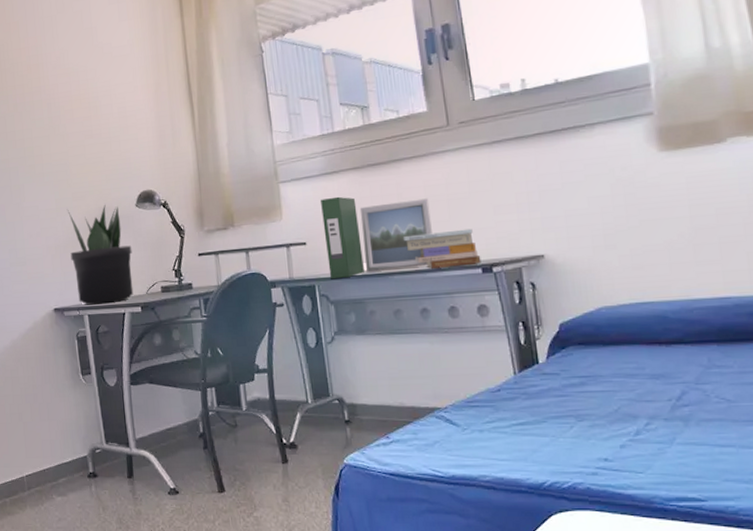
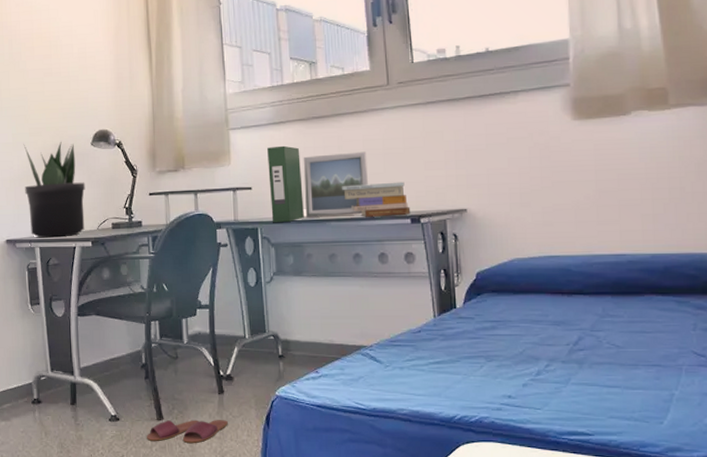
slippers: none [208,491,294,516] -> present [147,419,228,443]

